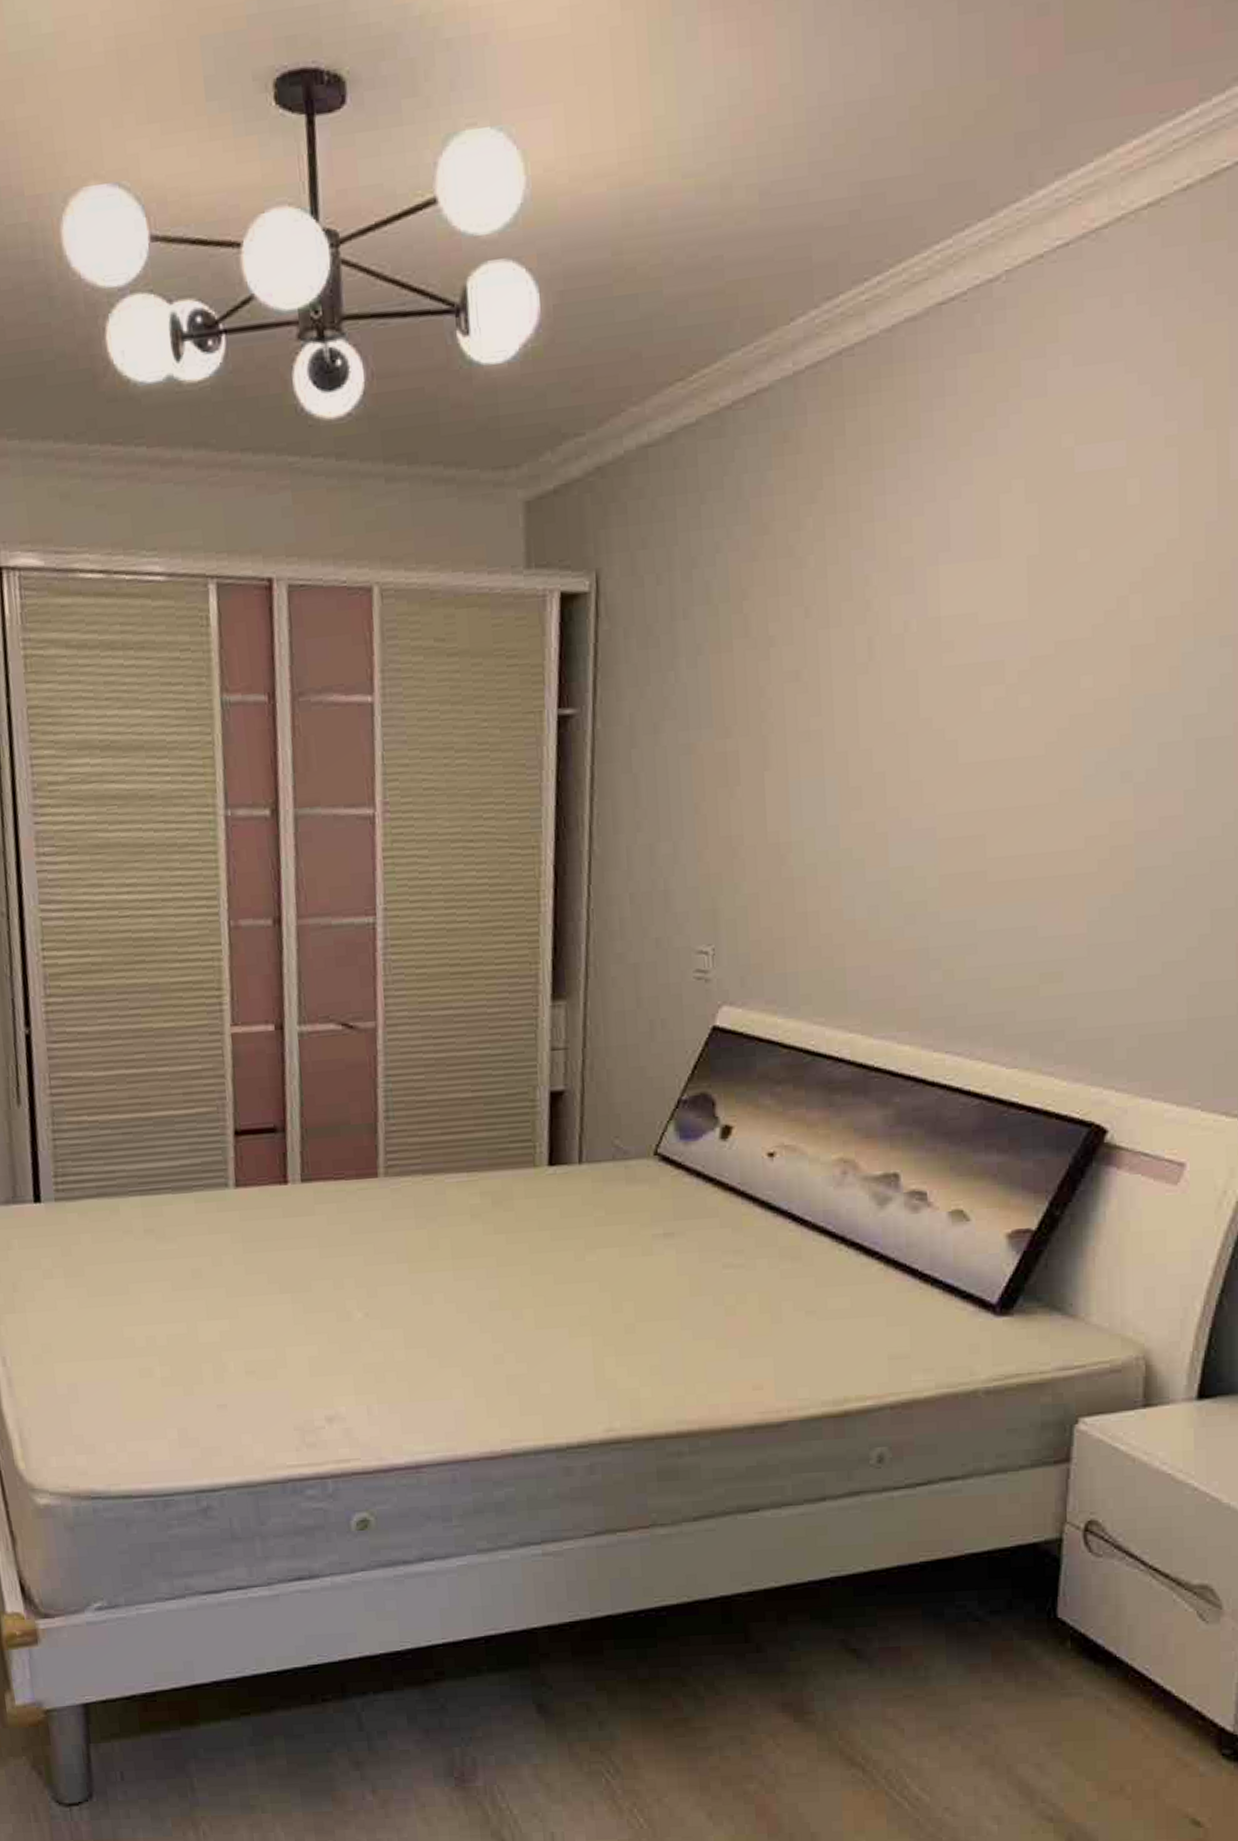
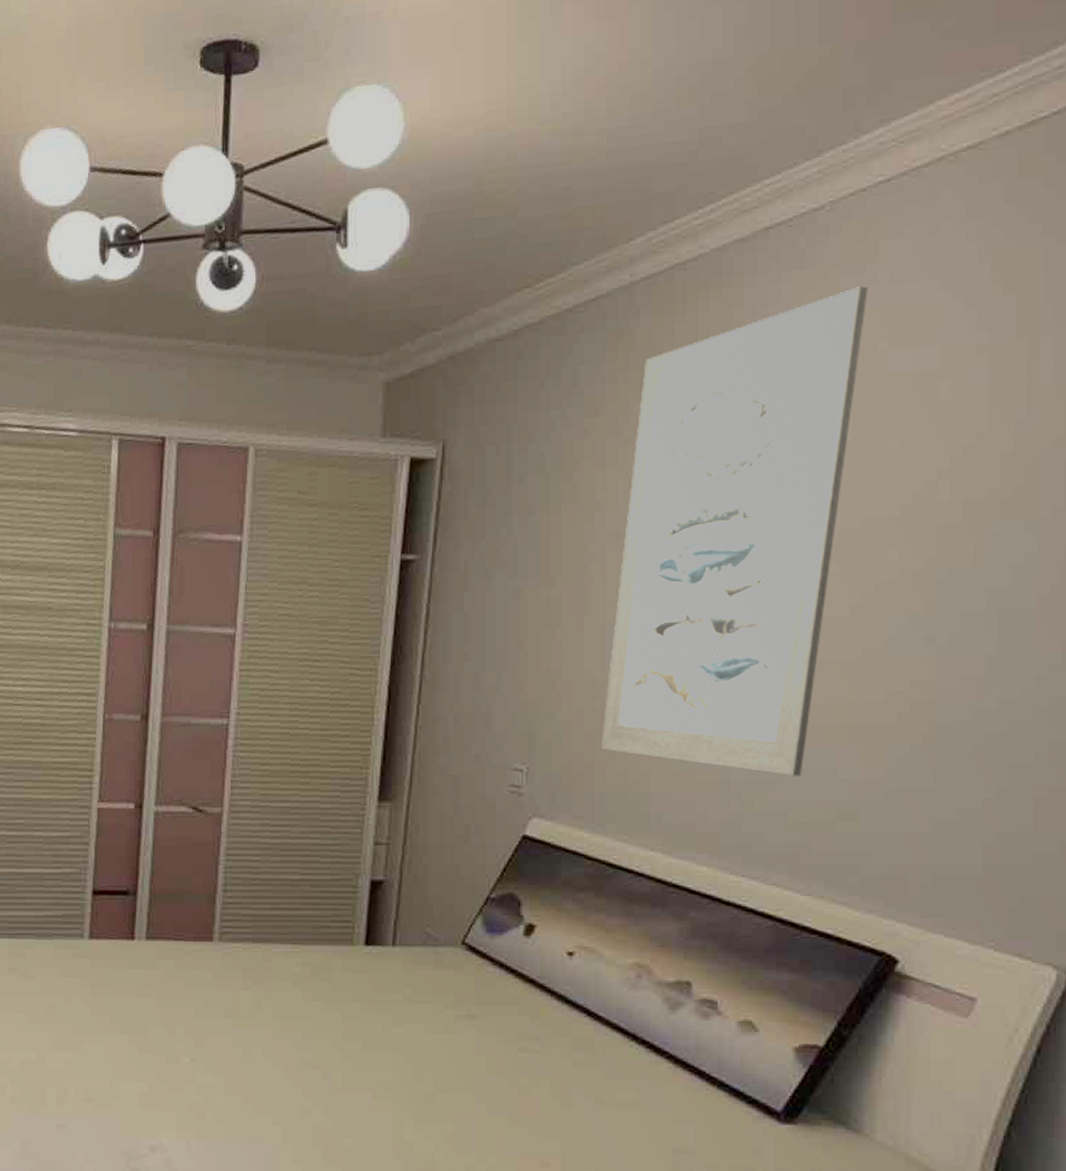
wall art: none [790,371,1050,939] -> present [600,286,868,777]

